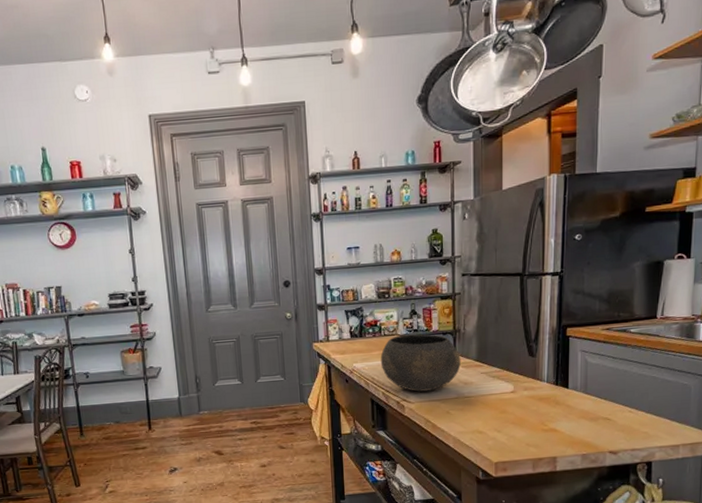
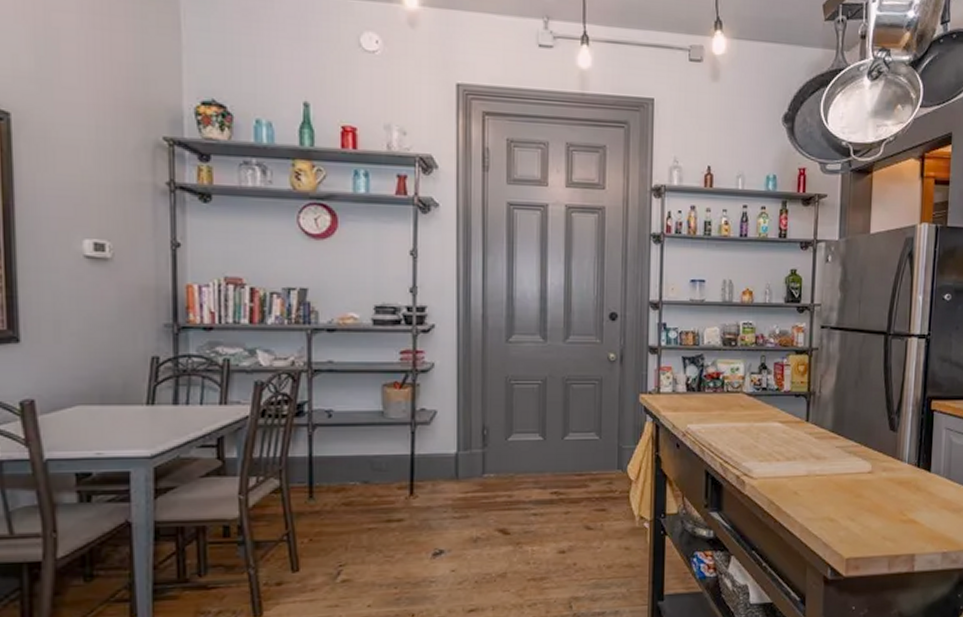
bowl: present [380,334,461,392] -> none [720,393,814,465]

